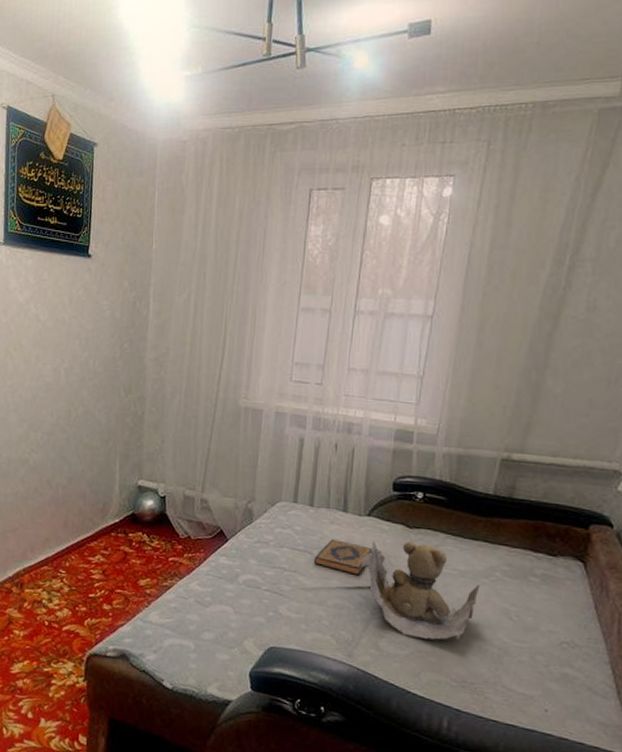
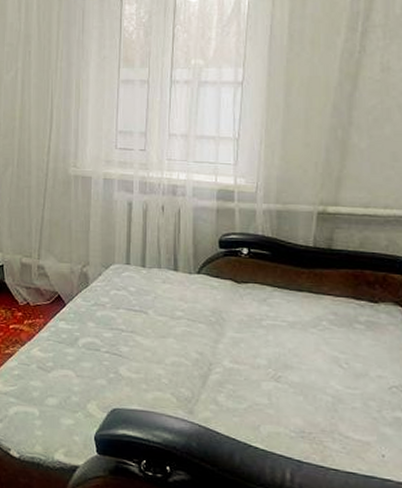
hardback book: present [313,539,373,577] -> none [149,298,205,334]
teddy bear: present [362,541,480,641] -> none [195,296,309,392]

